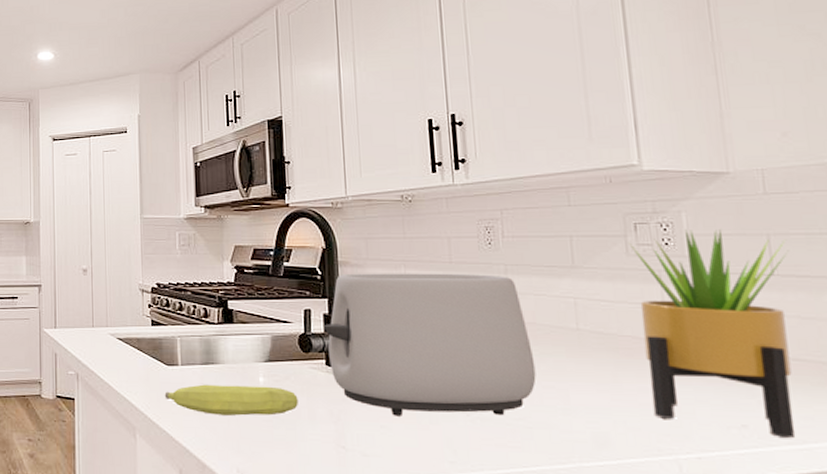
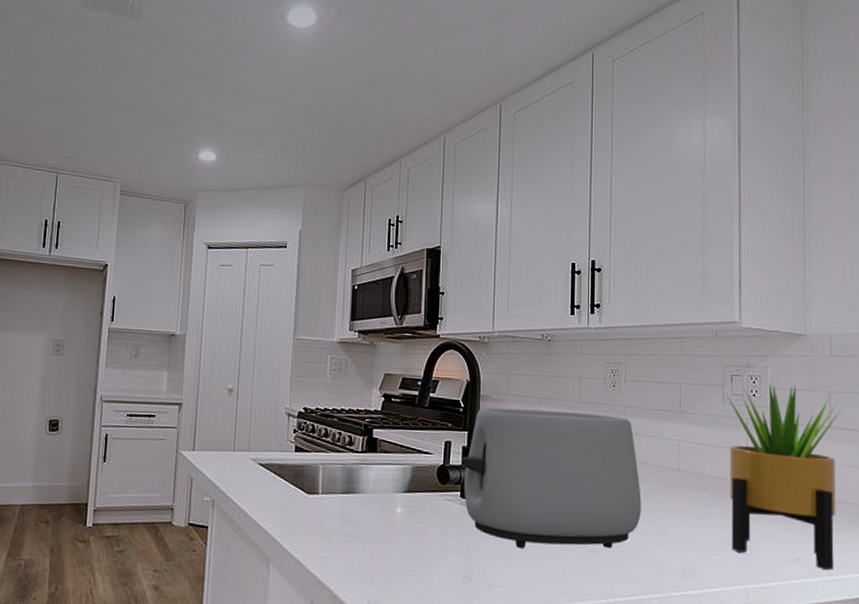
fruit: present [164,384,298,416] -> none [302,514,432,547]

